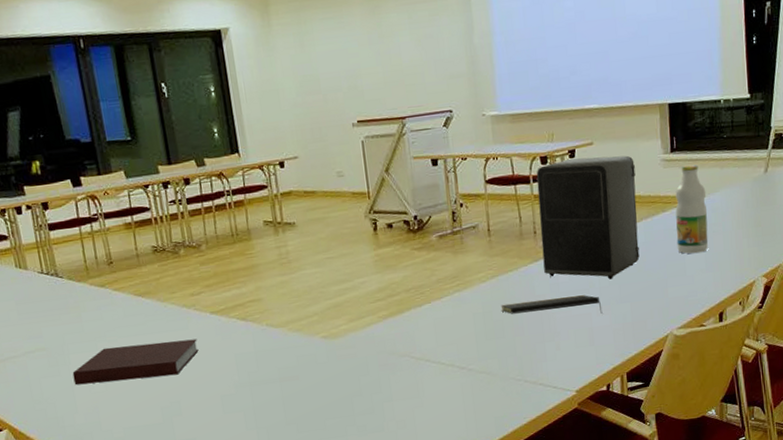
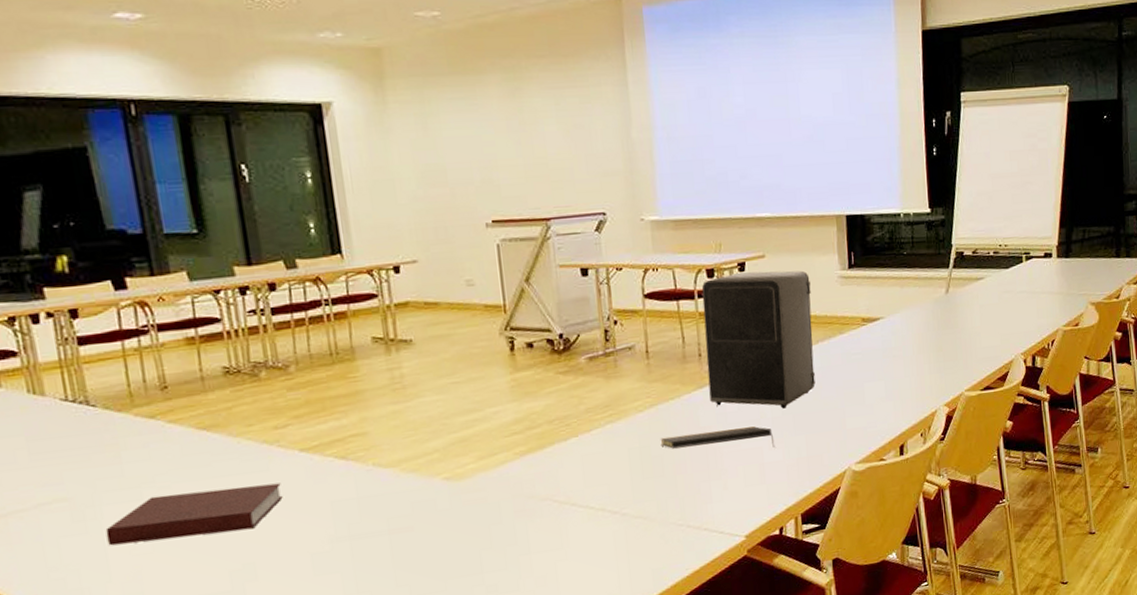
bottle: present [675,165,709,254] -> none [853,283,888,381]

